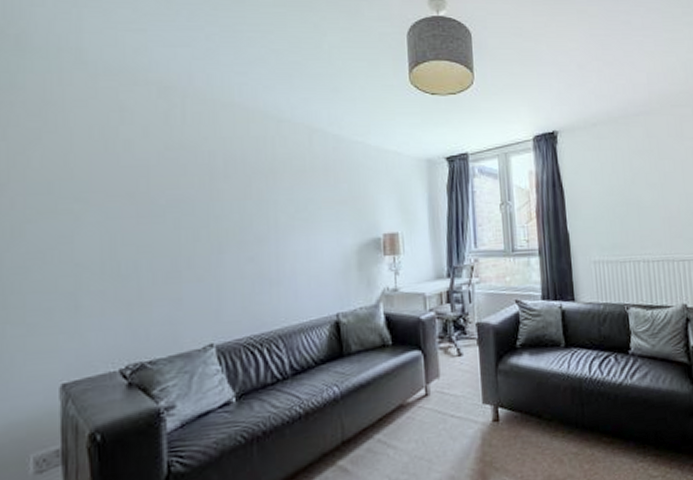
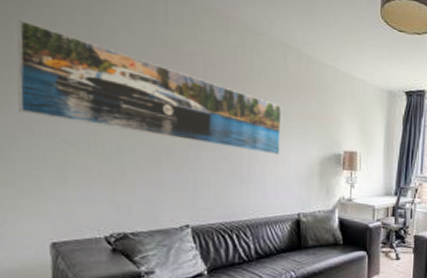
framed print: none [32,144,311,250] -> present [17,19,282,156]

